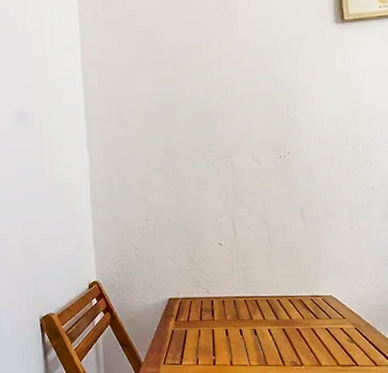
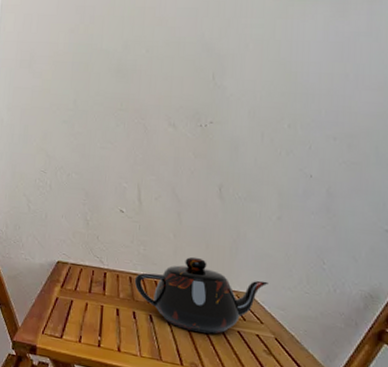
teapot: none [238,273,346,336] -> present [134,256,268,334]

